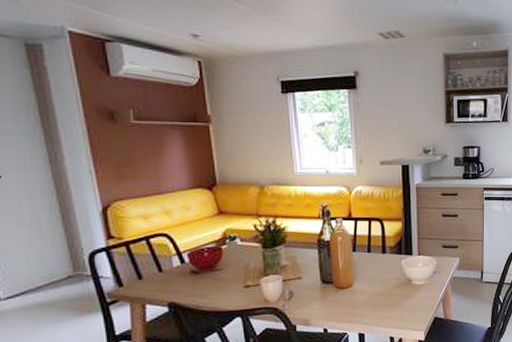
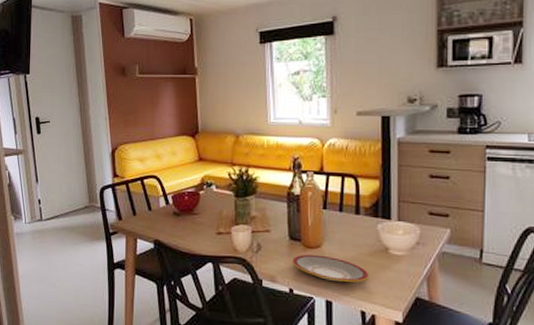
plate: none [325,293,396,316] -> present [292,254,369,283]

